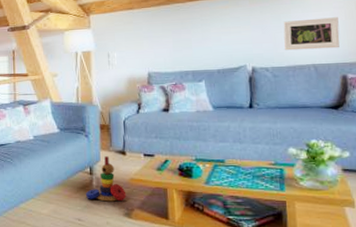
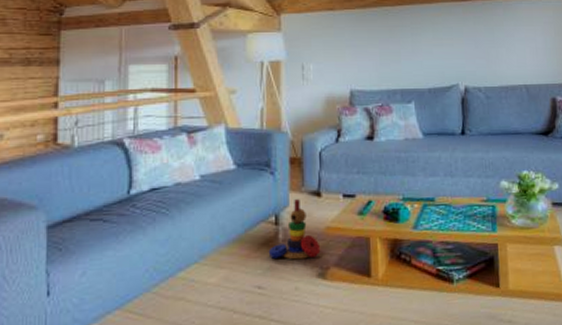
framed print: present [283,17,340,51] -> none [496,33,550,69]

